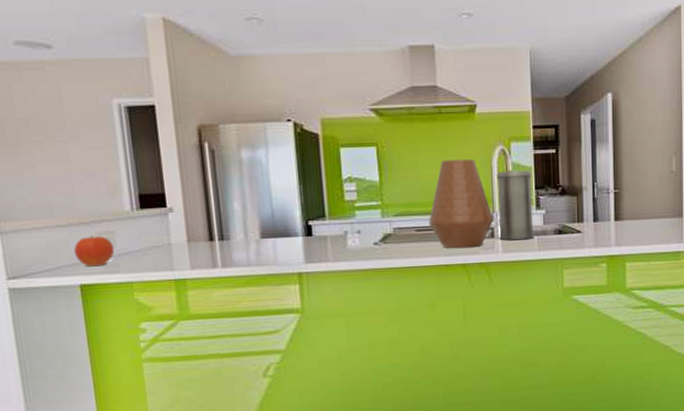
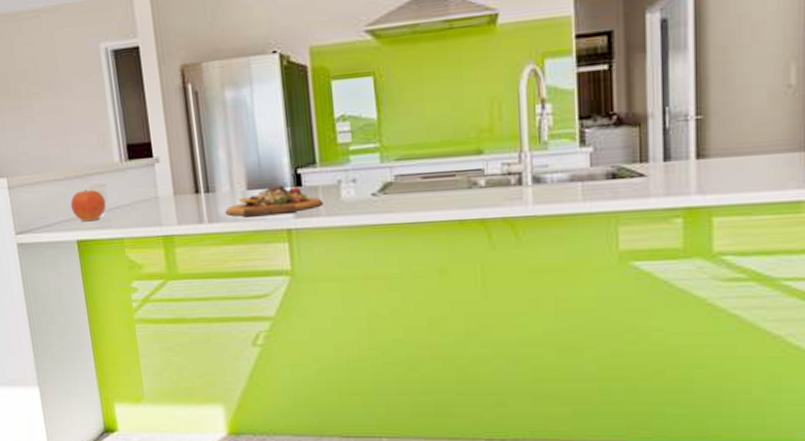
cutting board: none [239,234,332,263] -> present [225,185,324,217]
vase: present [428,158,493,249] -> none [437,84,521,200]
canister: present [496,170,534,241] -> none [525,95,577,189]

